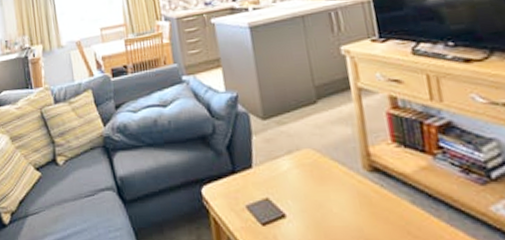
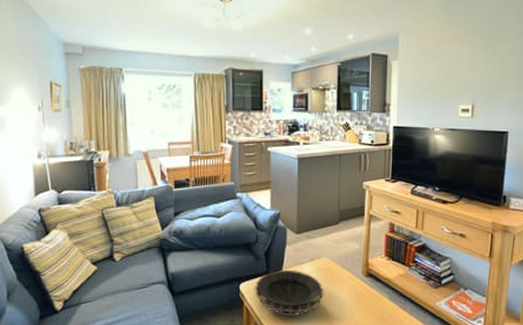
decorative bowl: none [220,166,314,228] -> present [255,269,324,315]

